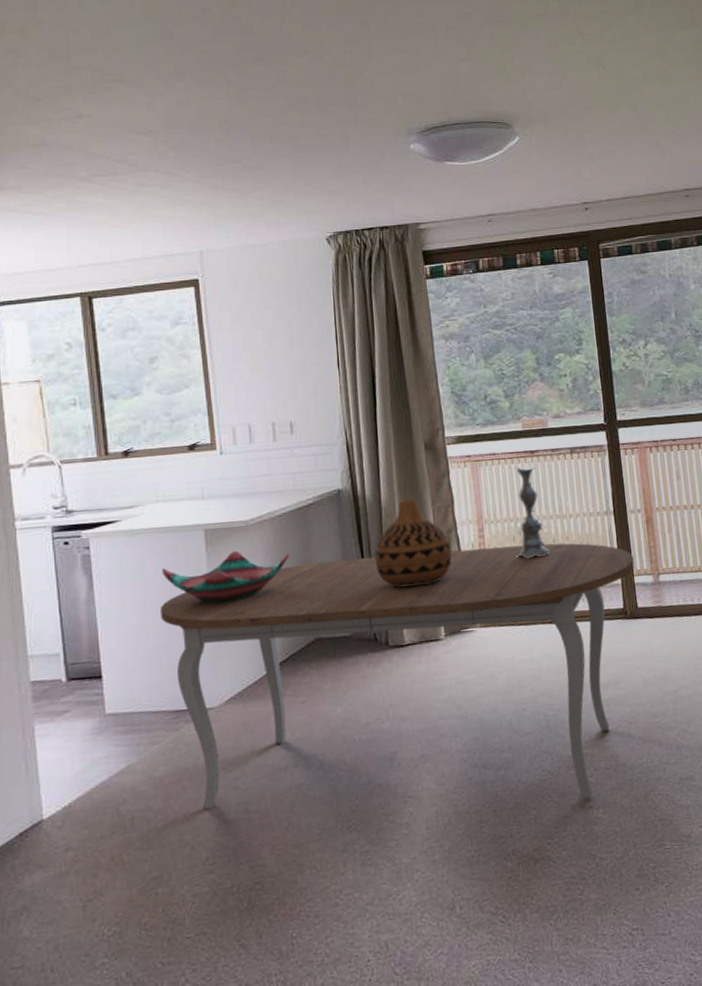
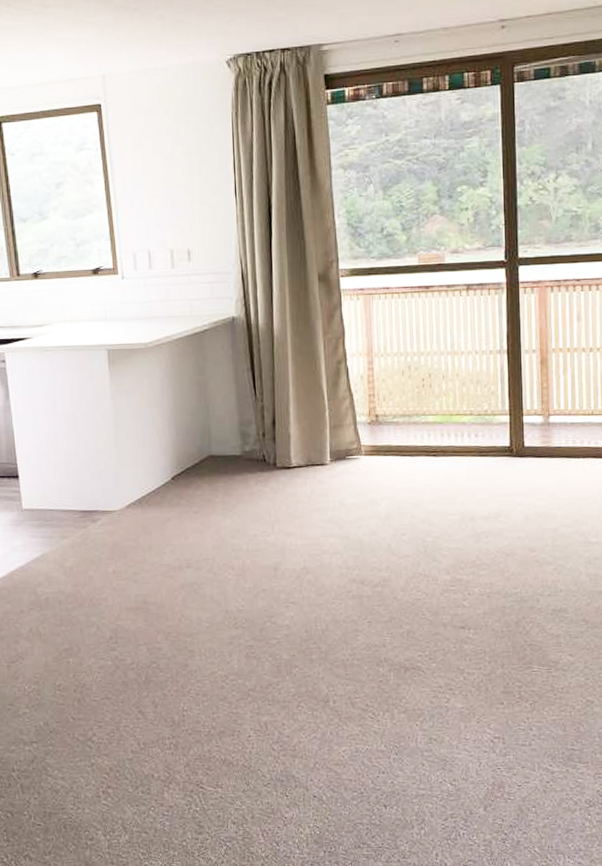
dining table: present [161,543,634,810] -> none [69,379,524,618]
decorative bowl: present [161,550,290,604] -> none [69,370,186,418]
vase: present [374,499,452,588] -> none [265,330,341,414]
candlestick: present [516,465,551,559] -> none [405,301,439,393]

